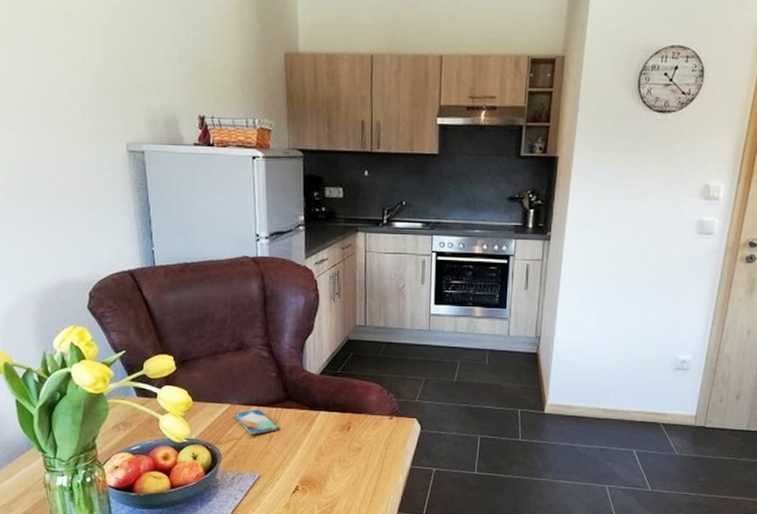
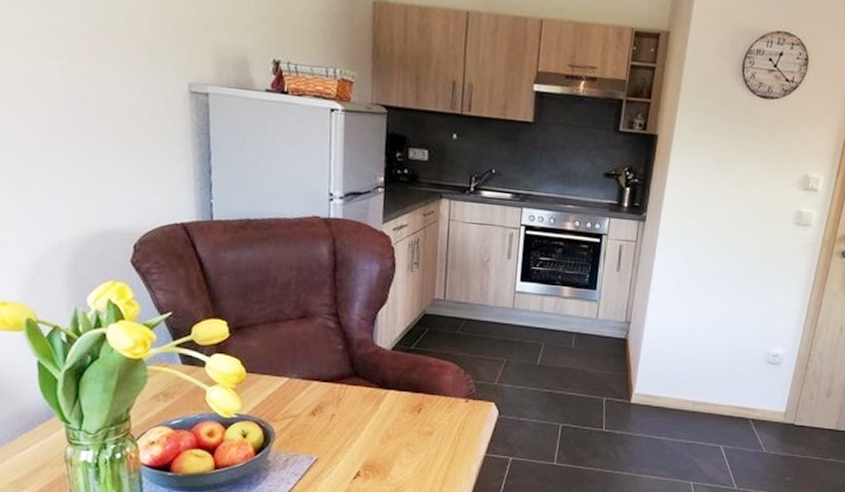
smartphone: present [234,409,279,435] -> none [292,385,343,413]

